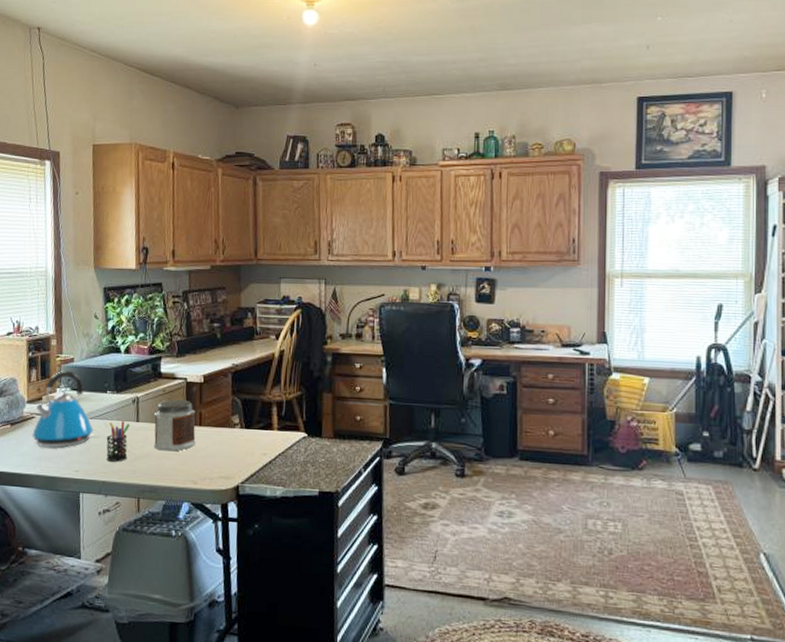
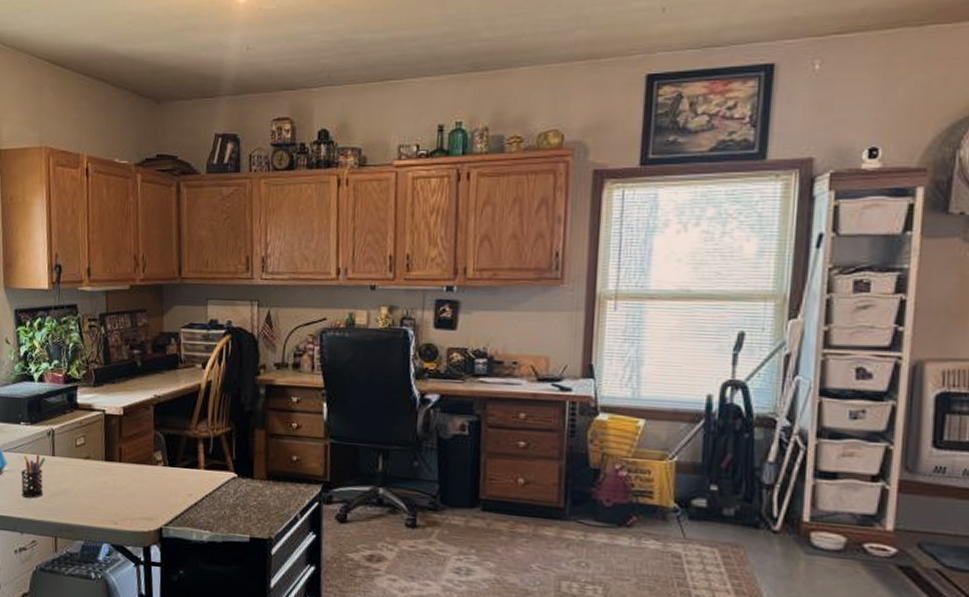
jar: present [153,399,196,452] -> none [70,433,115,489]

